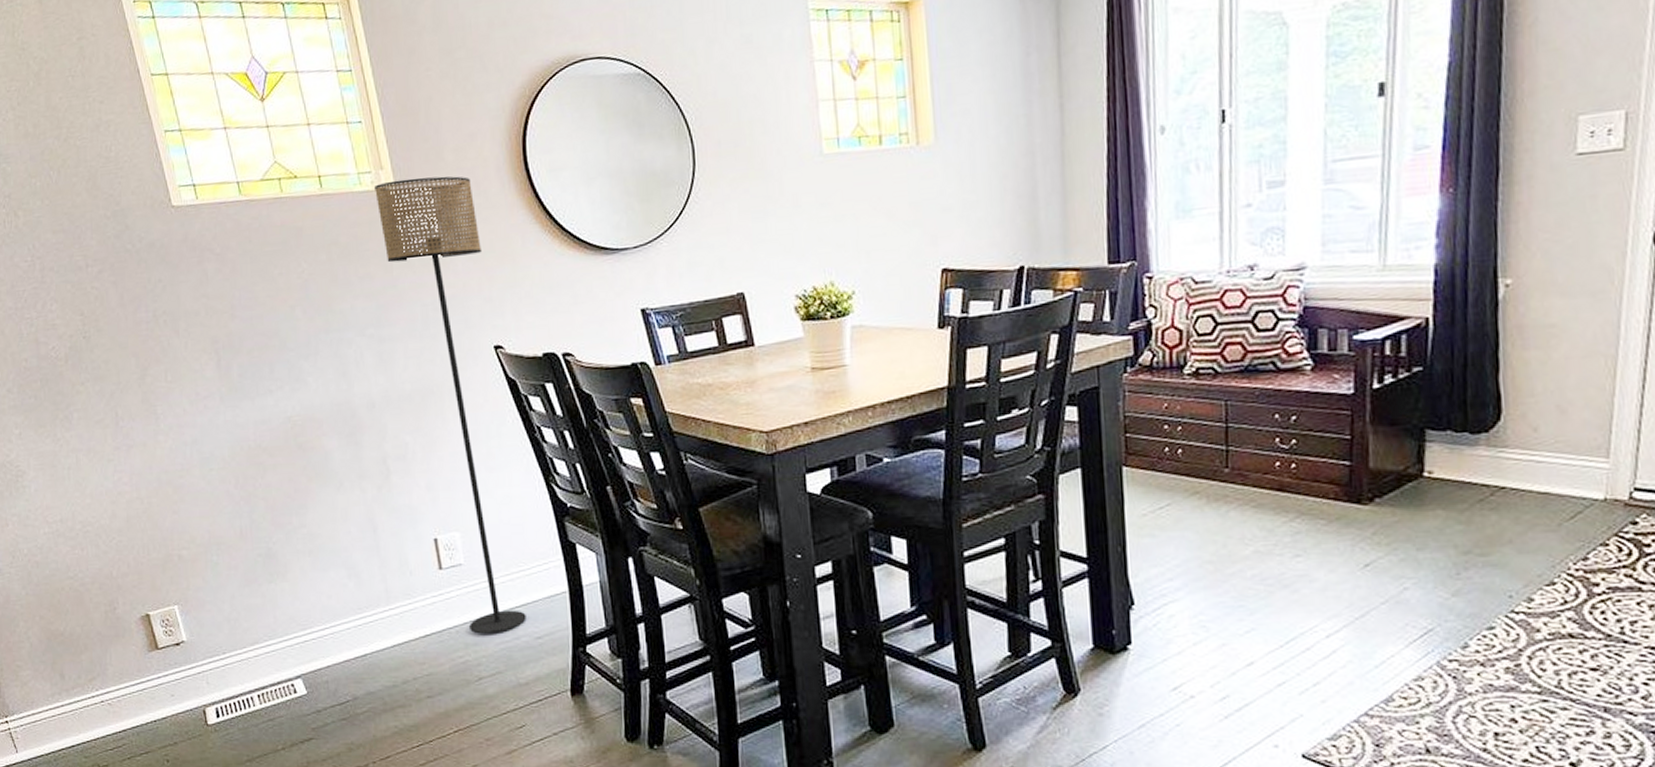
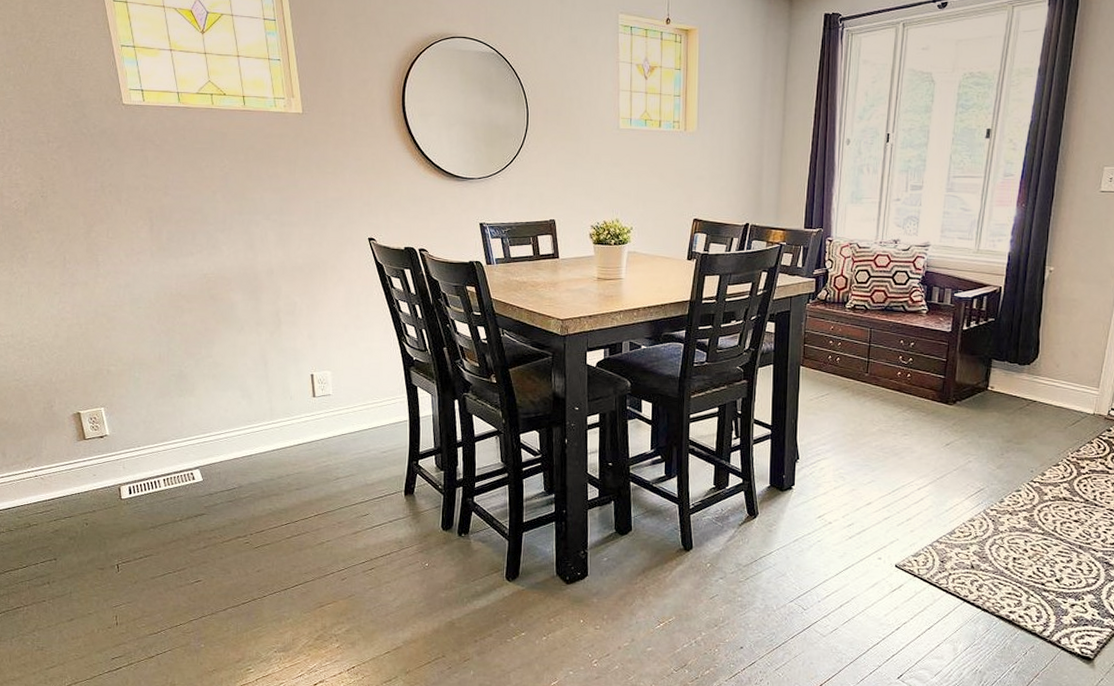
floor lamp: present [375,176,526,634] -> none [286,107,376,447]

